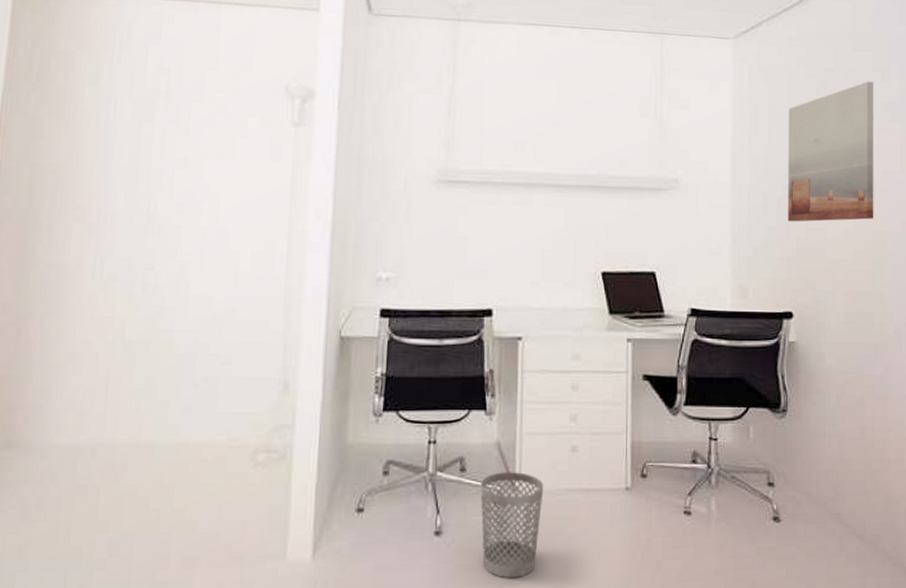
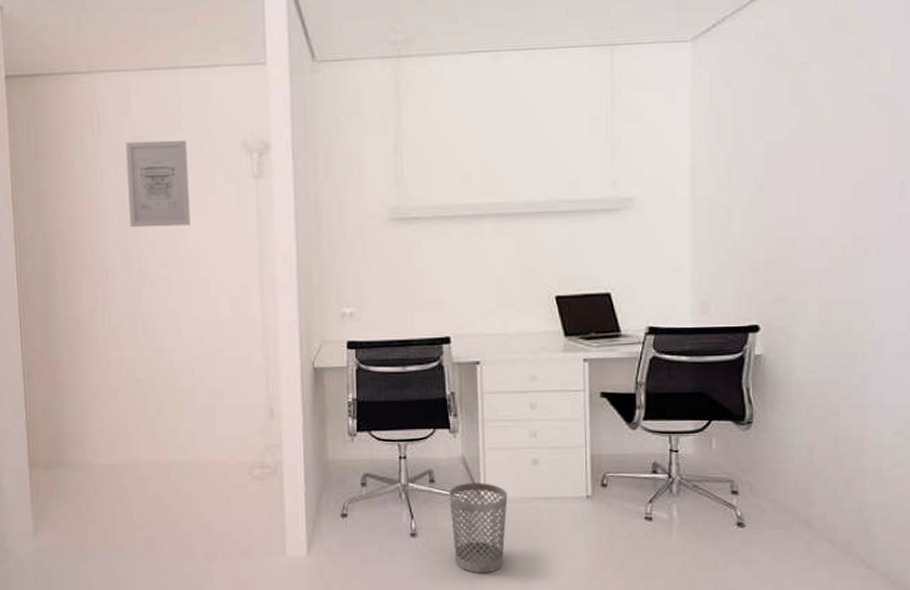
wall art: none [142,74,221,170] -> present [125,140,191,228]
wall art: present [788,81,874,222] -> none [754,70,859,233]

